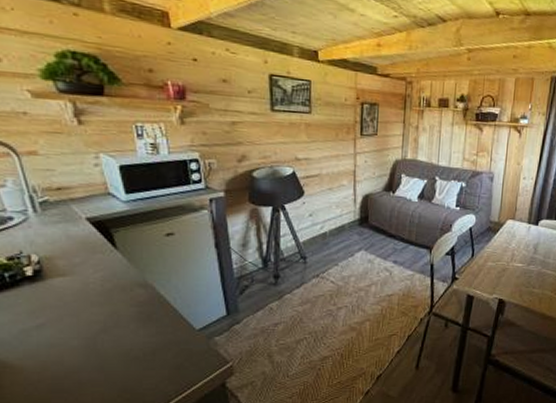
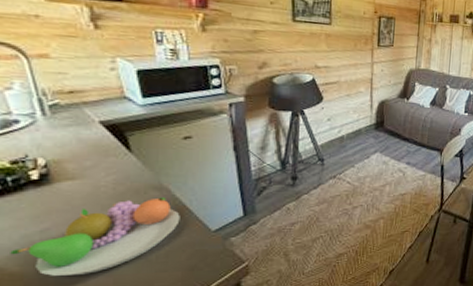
fruit bowl: none [10,295,165,370] -> present [10,197,180,276]

